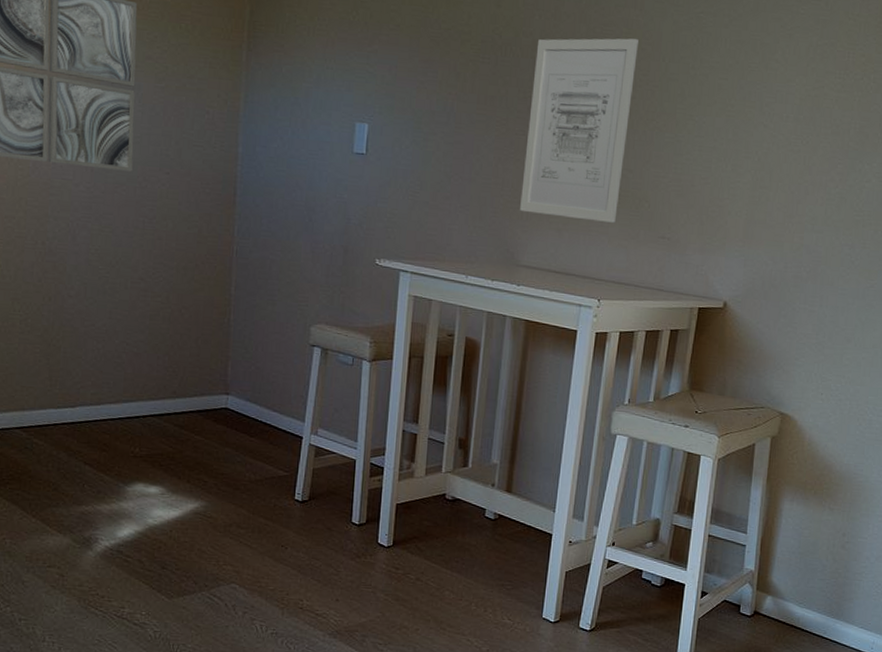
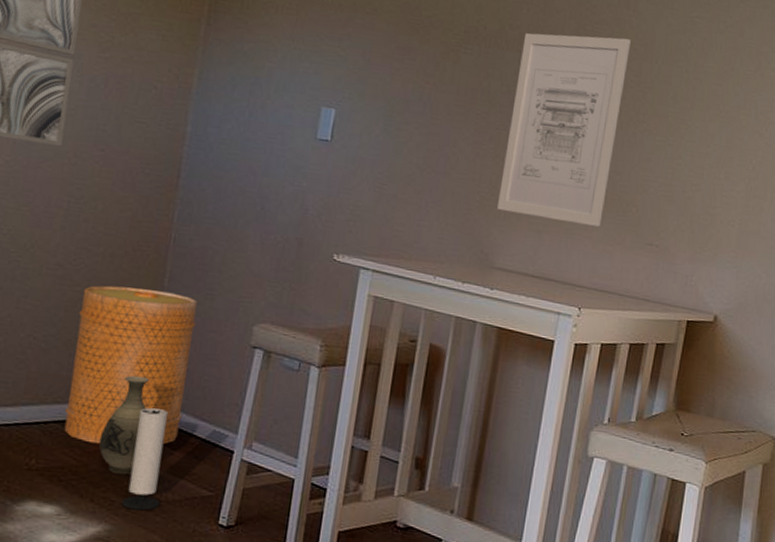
basket: none [159,295,261,434] -> present [64,285,198,444]
vase: none [189,373,227,460] -> present [99,375,151,475]
speaker: none [213,401,245,489] -> present [122,408,169,511]

